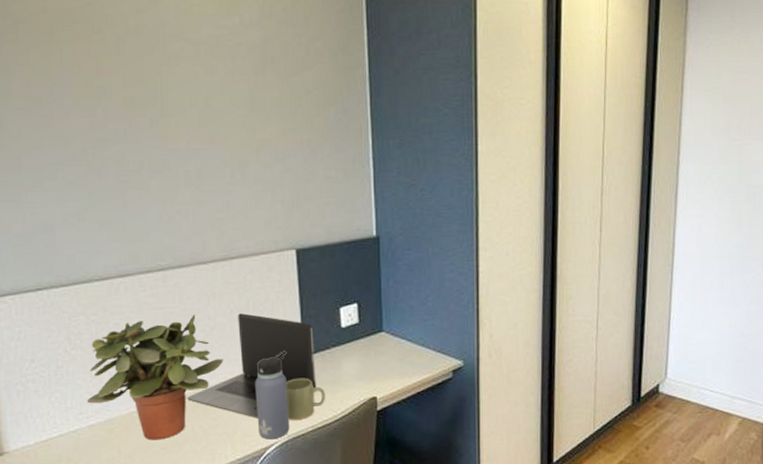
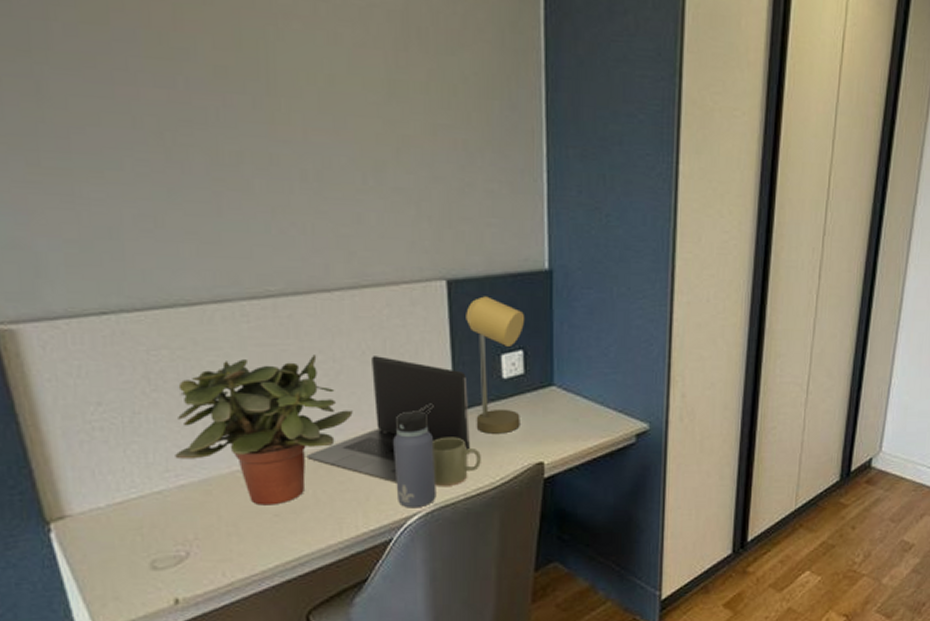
desk lamp: none [311,261,359,374] -> present [466,296,525,434]

